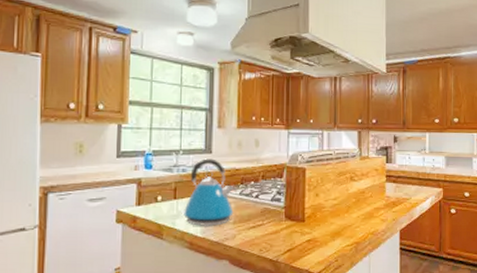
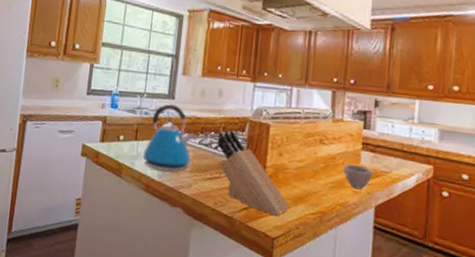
knife block: none [257,177,330,253] -> present [217,130,291,216]
cup: none [372,195,396,217] -> present [343,163,373,190]

